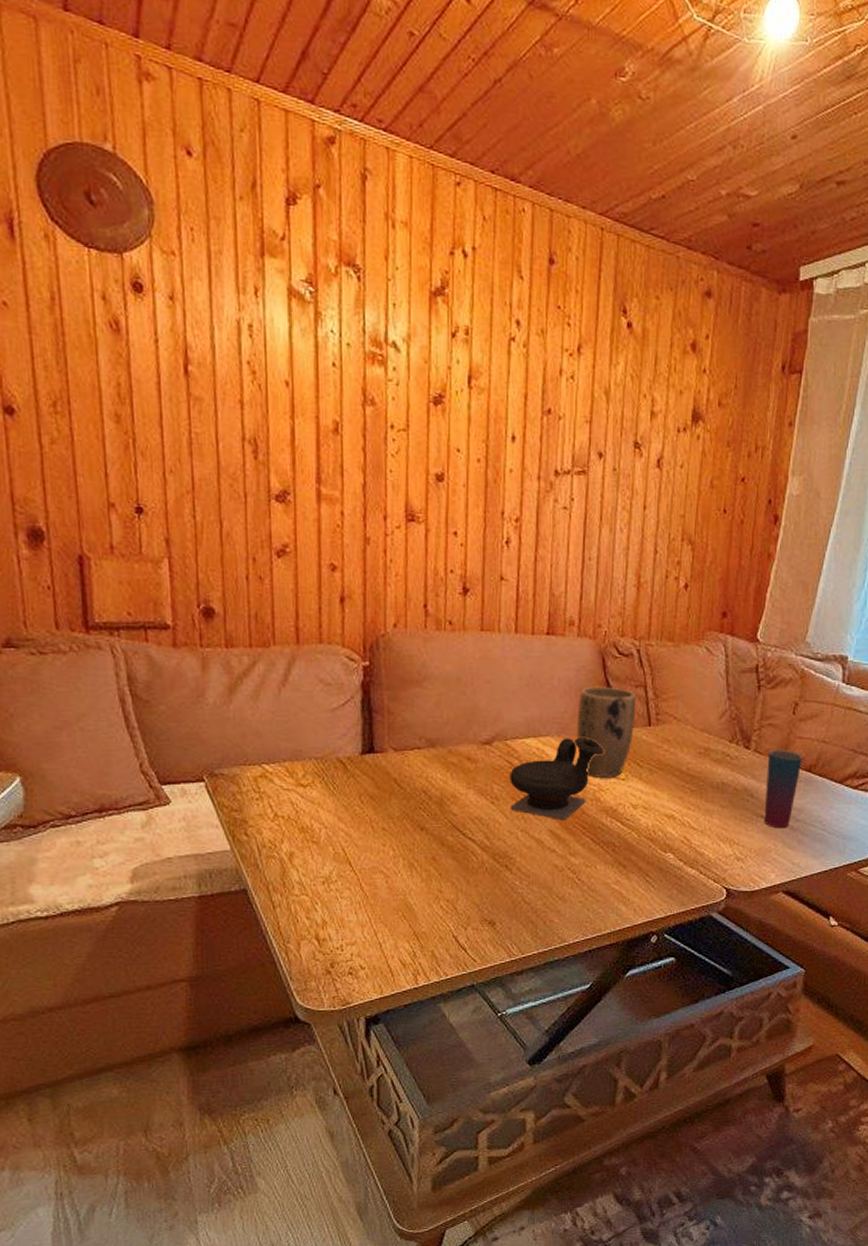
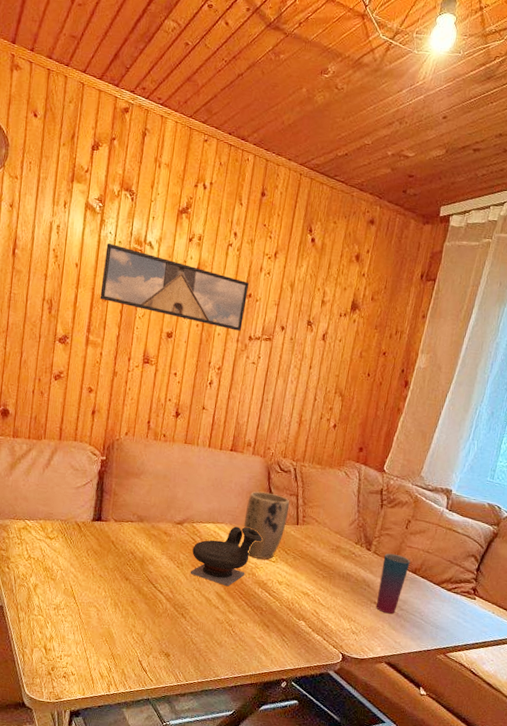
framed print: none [328,348,545,464] -> present [100,243,249,331]

